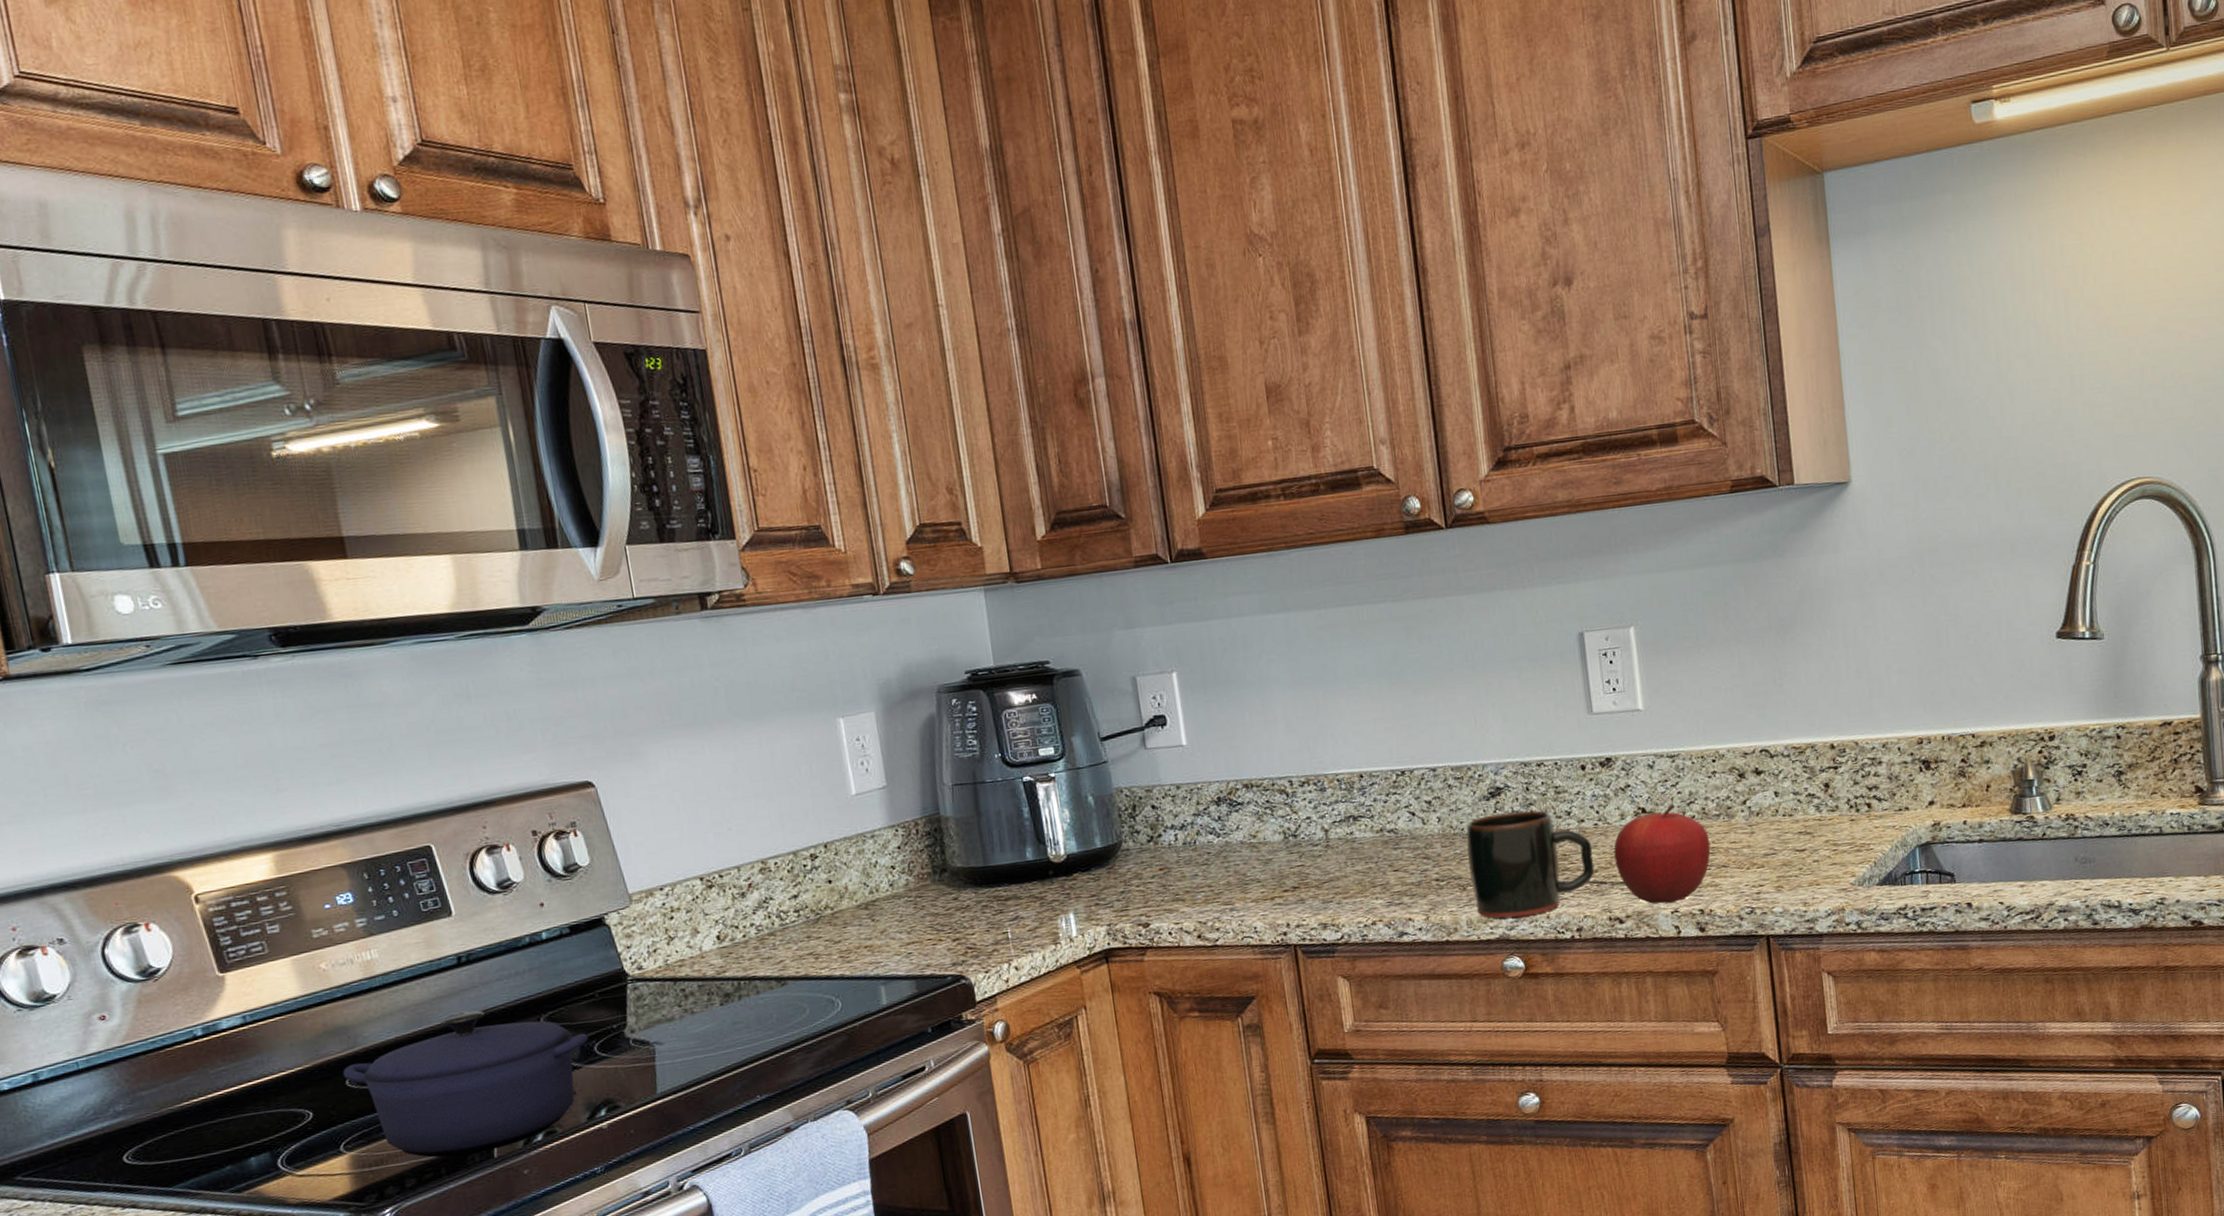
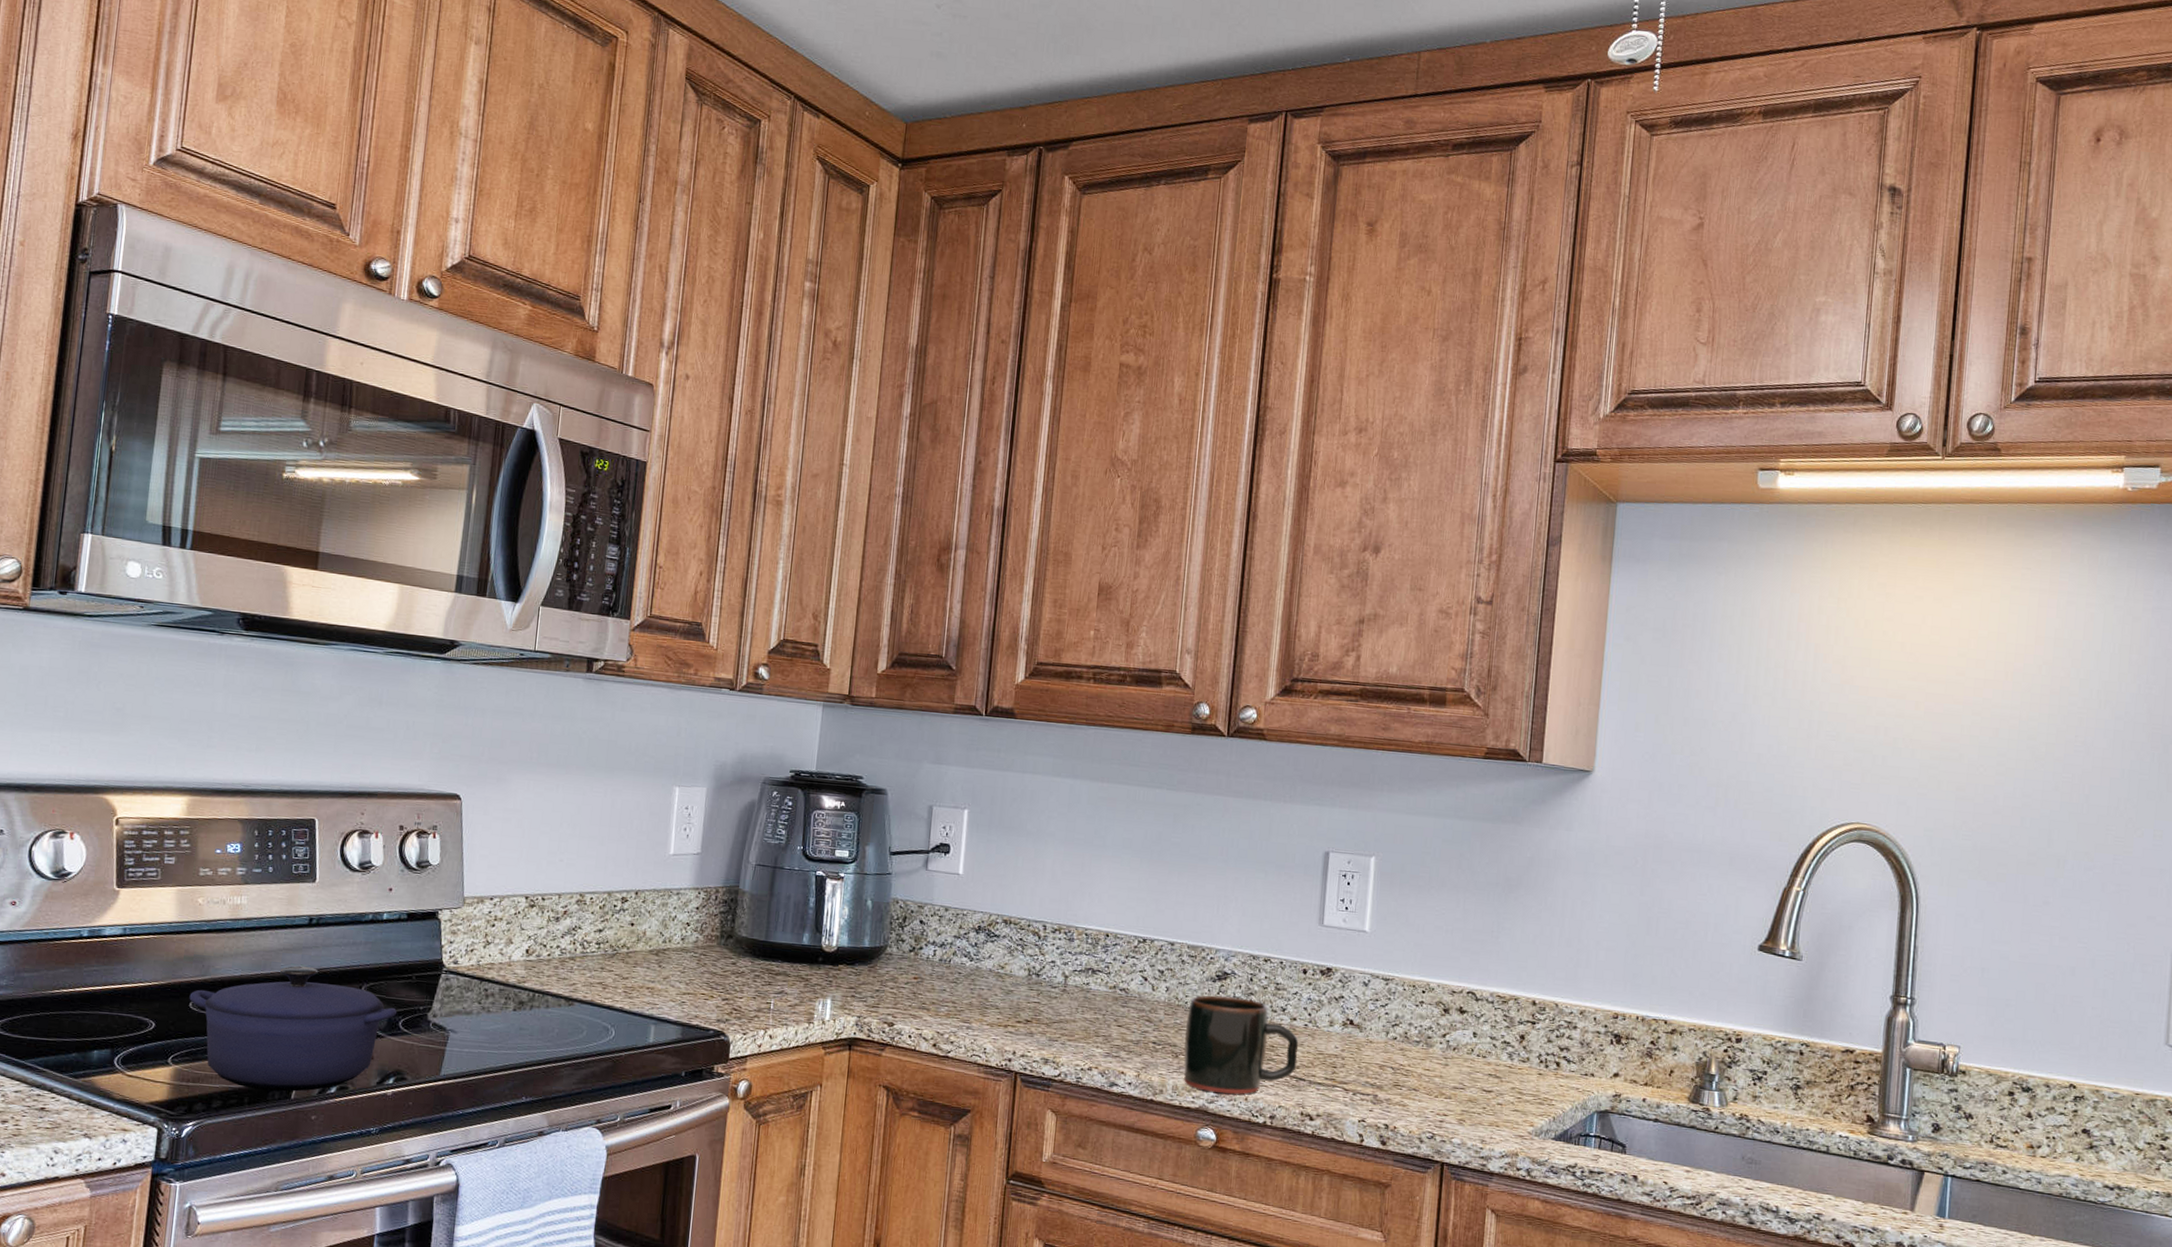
fruit: present [1613,802,1711,904] -> none [1316,1021,1406,1112]

